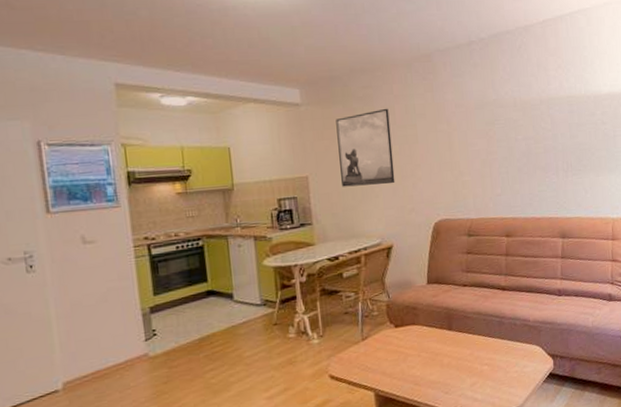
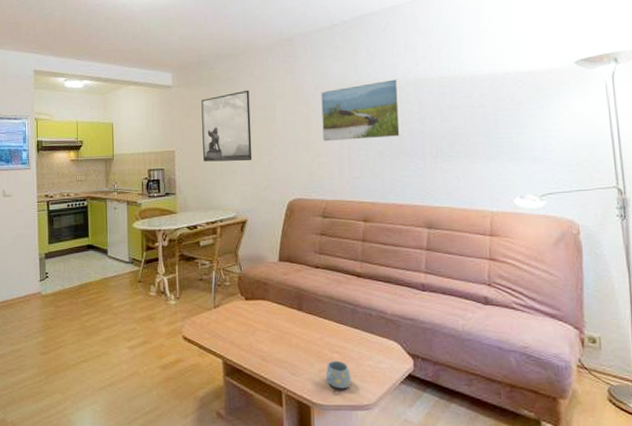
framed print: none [461,98,537,161] -> present [321,79,401,142]
mug: none [476,371,500,399] -> present [325,360,351,389]

